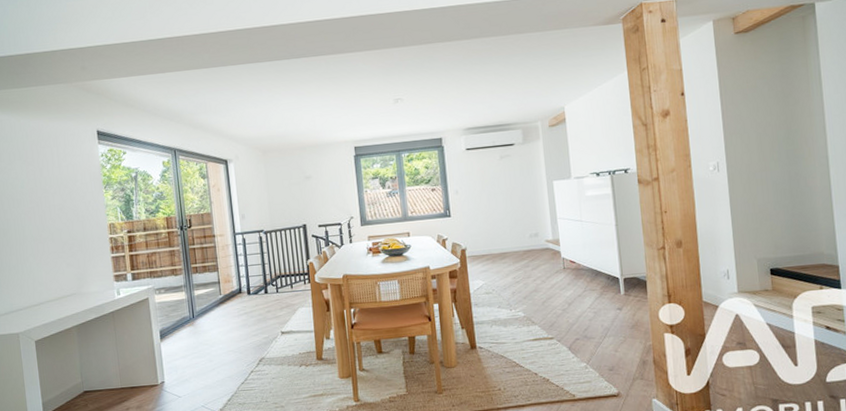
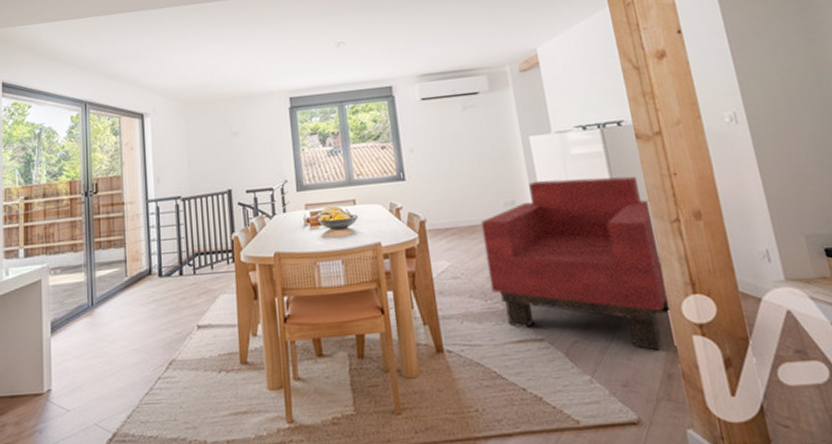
armchair: none [510,213,652,345] -> present [481,176,672,351]

